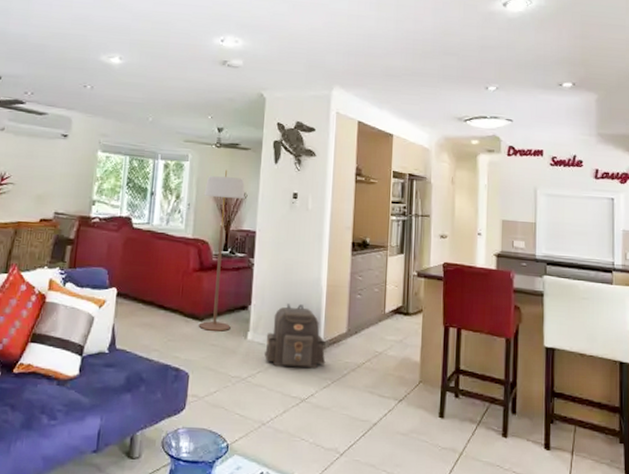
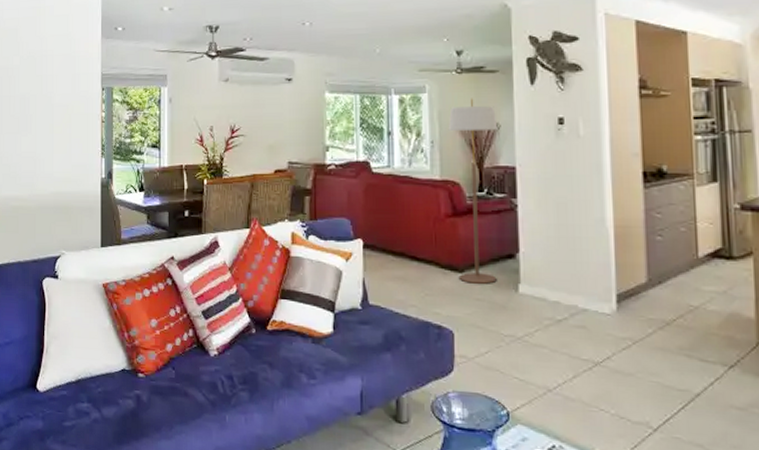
backpack: present [265,302,326,369] -> none [541,248,622,327]

